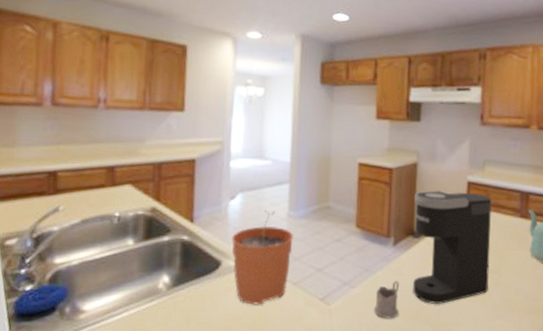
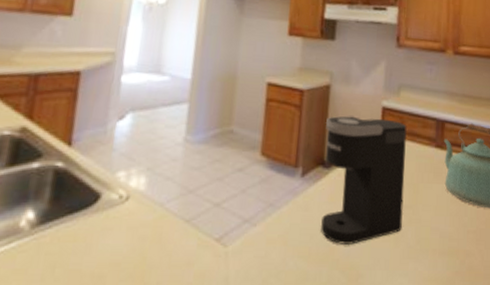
plant pot: present [231,210,294,305] -> none [114,133,190,247]
tea glass holder: present [373,281,399,319] -> none [276,218,306,263]

